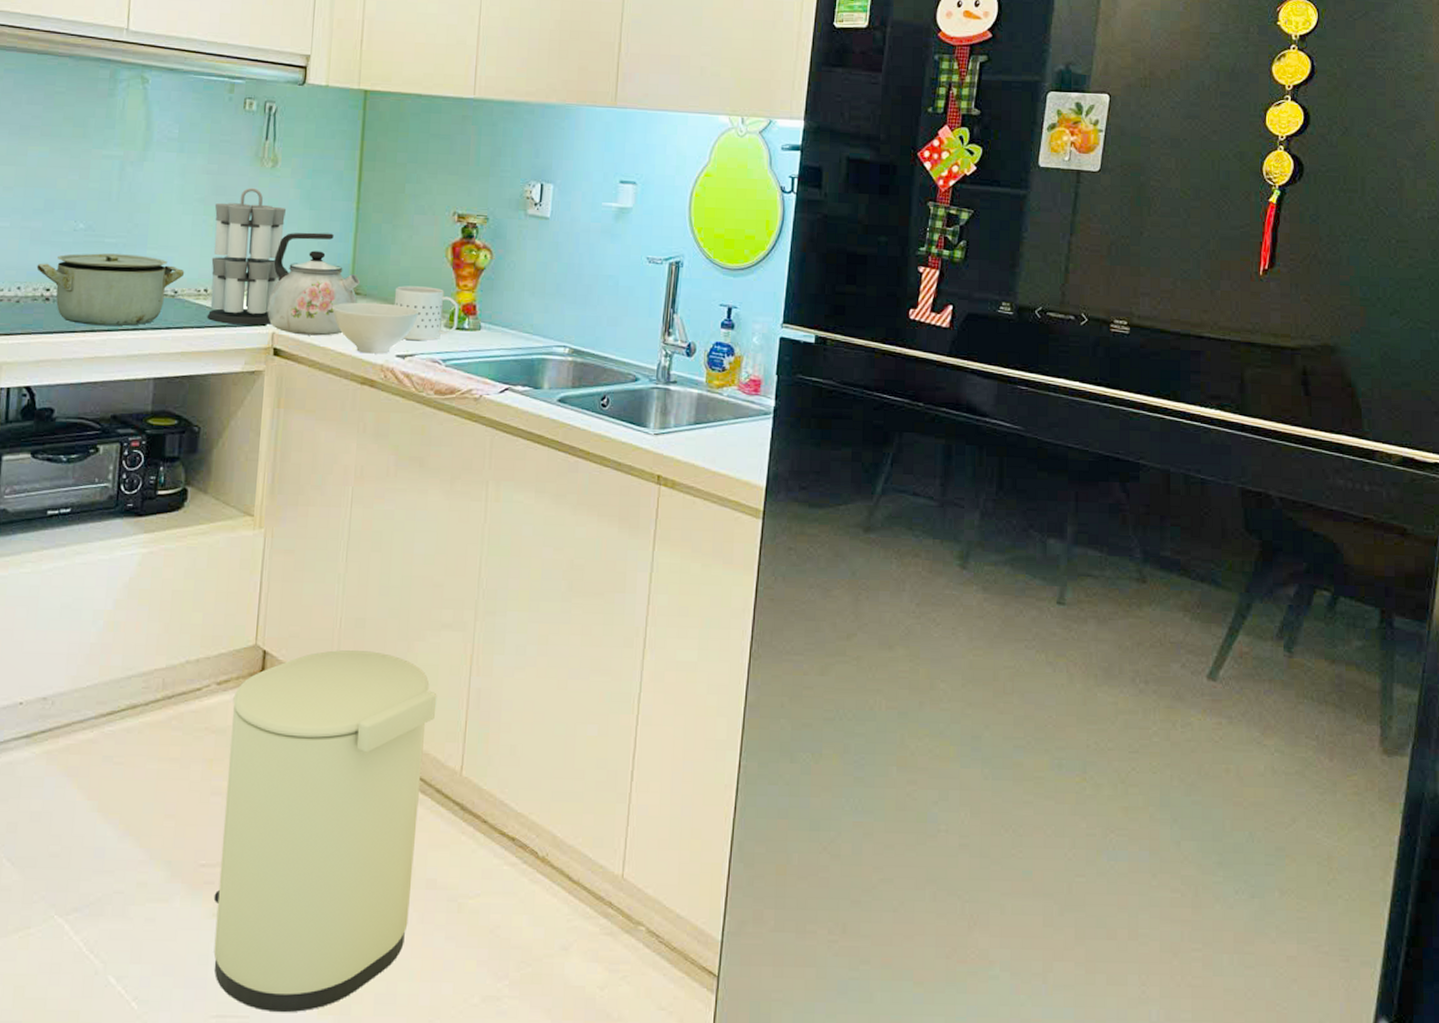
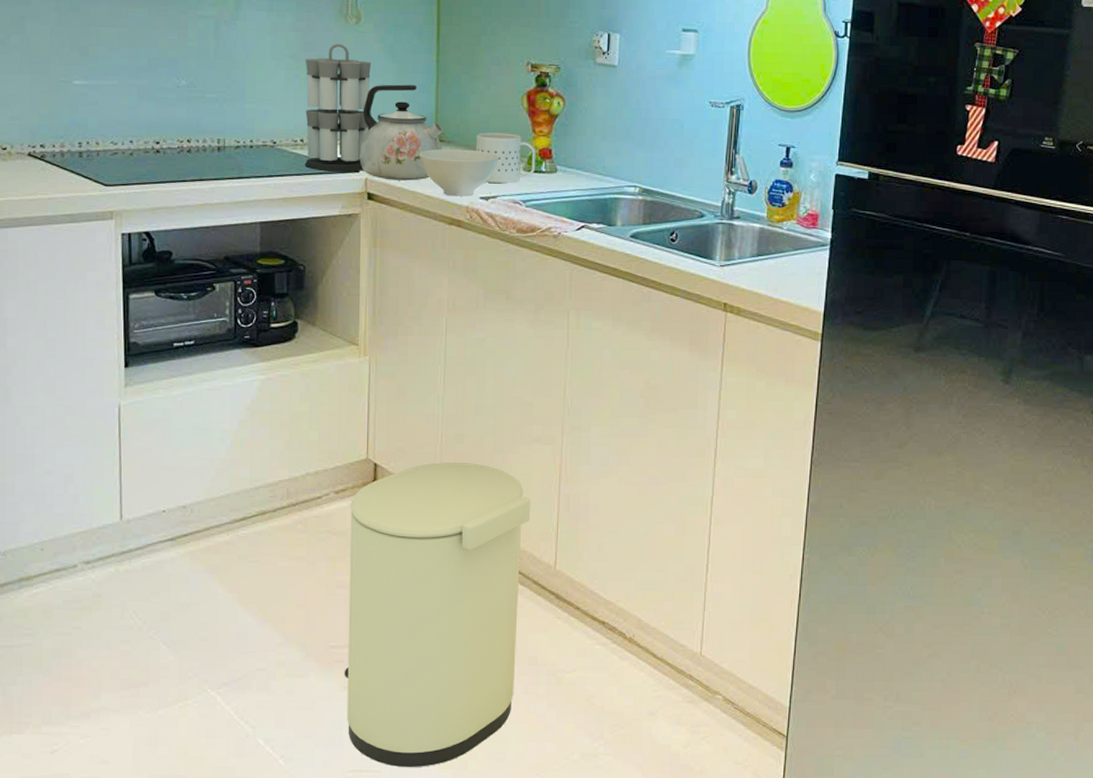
cooking pot: present [36,253,185,326] -> none [146,108,282,175]

